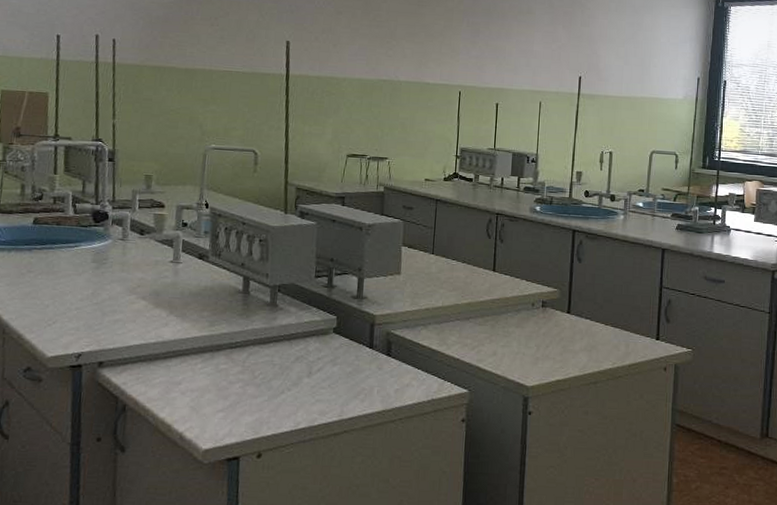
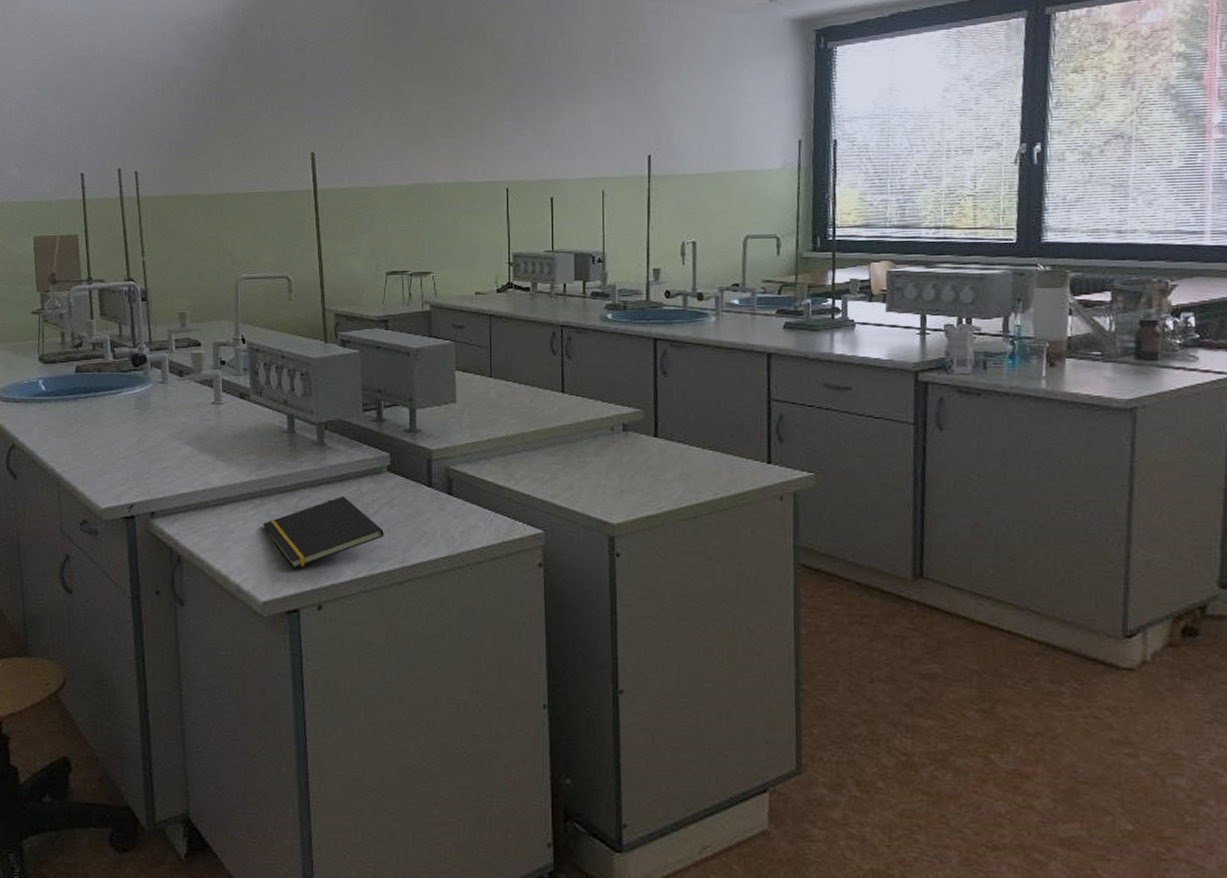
notepad: none [210,353,326,419] -> present [262,495,384,569]

